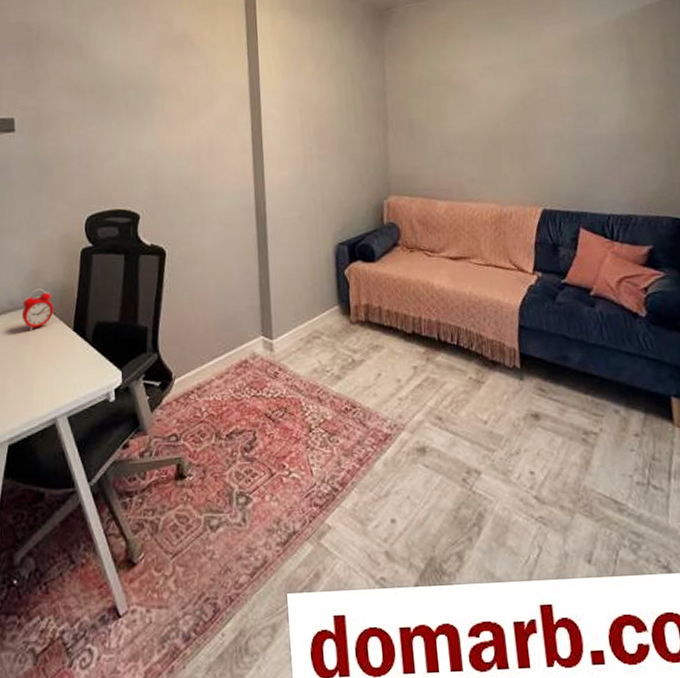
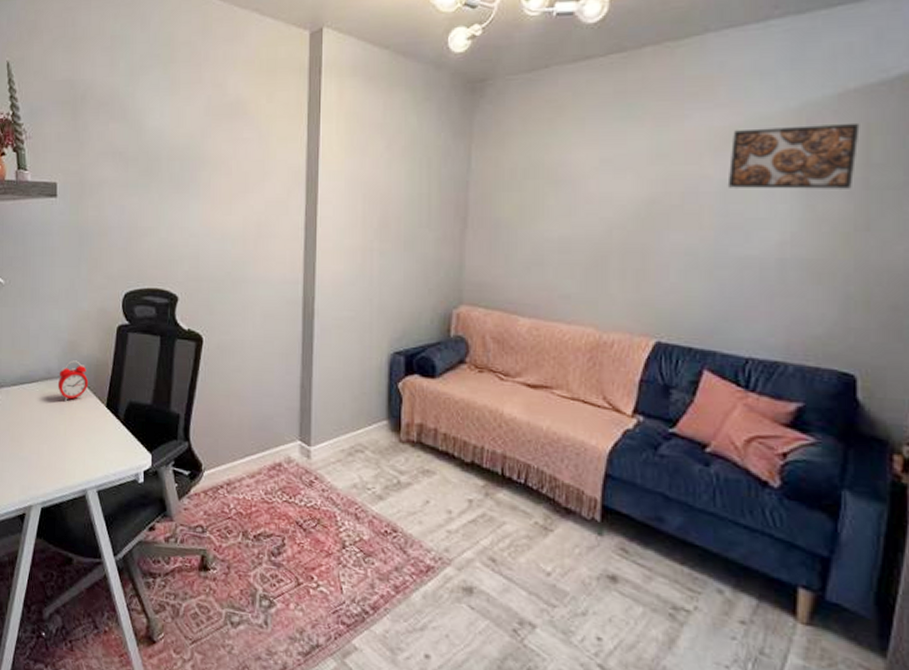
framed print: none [575,29,660,83] -> present [727,122,860,189]

